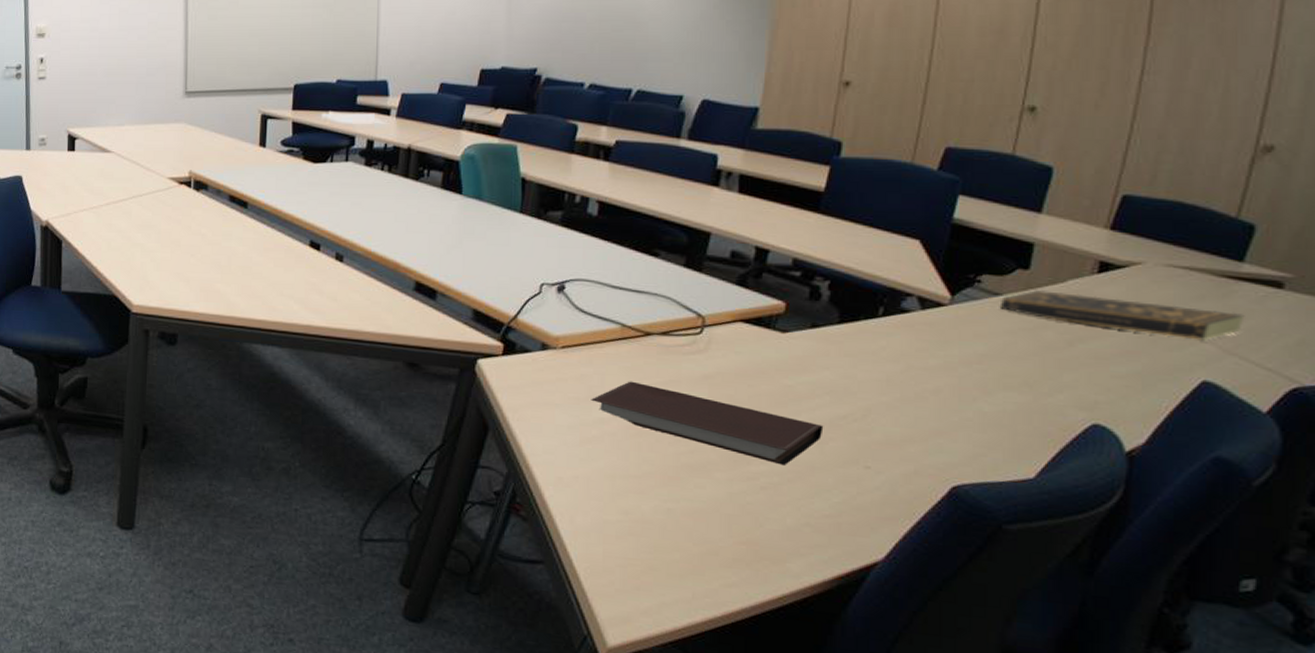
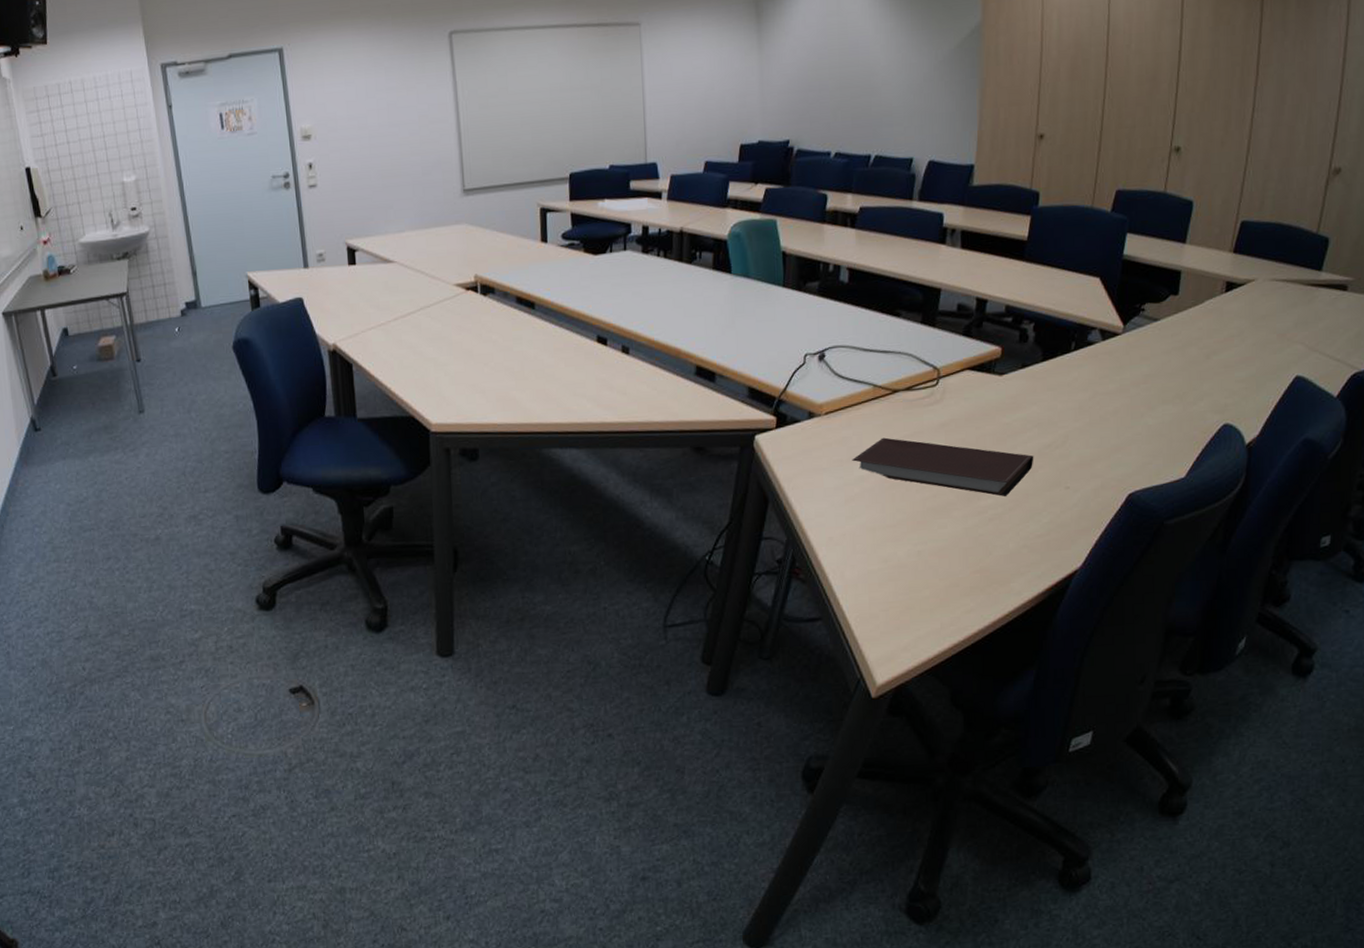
book: present [999,289,1245,342] -> none [1158,311,1323,343]

